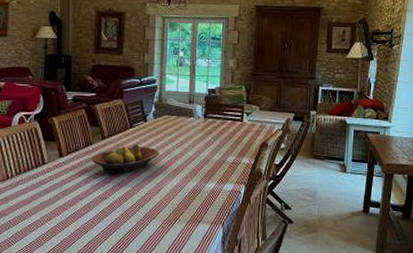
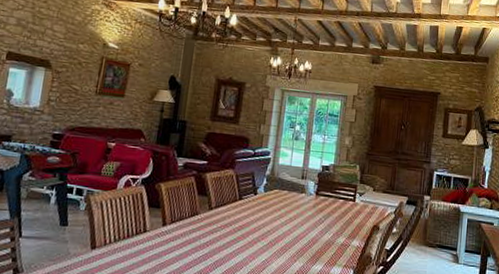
fruit bowl: present [91,143,159,174] -> none [195,217,267,248]

